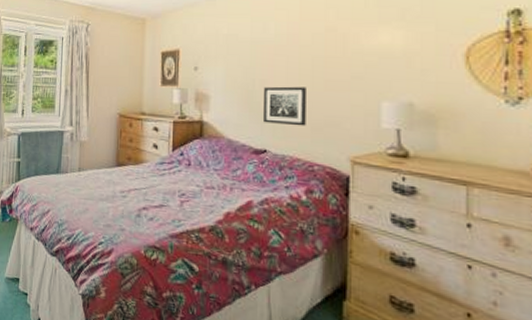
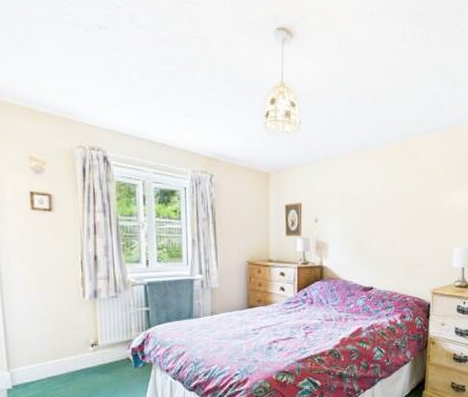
wall art: present [262,86,306,126] -> none [370,236,403,268]

